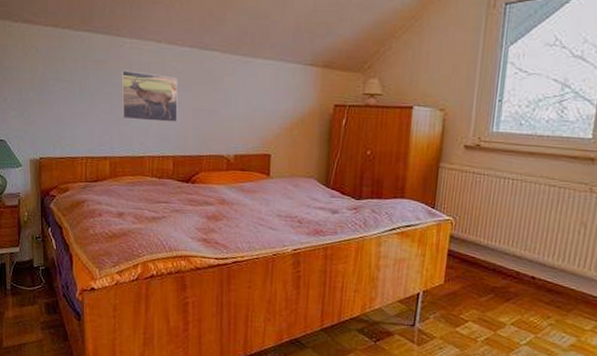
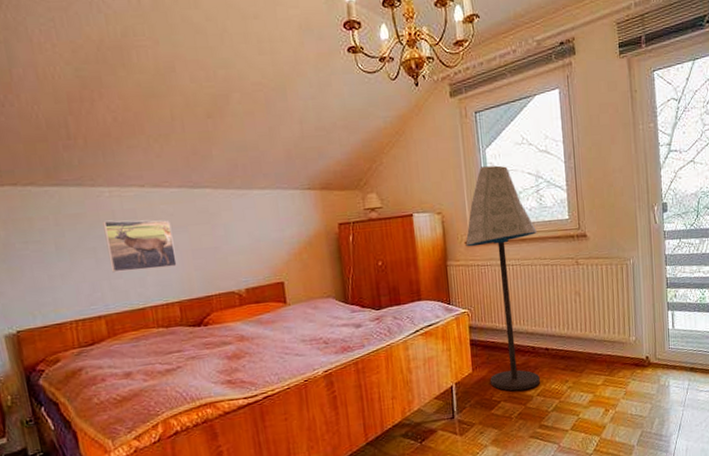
floor lamp: none [461,65,550,316] -> present [465,165,540,391]

